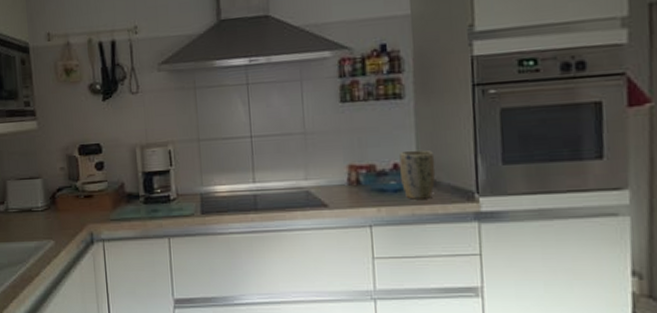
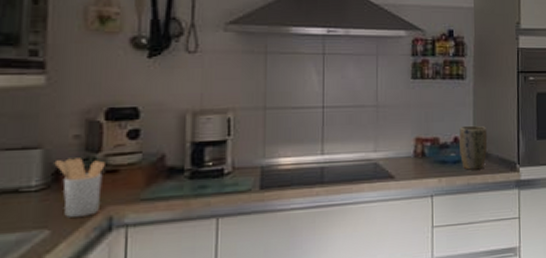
utensil holder: none [50,185,83,232] -> present [54,158,105,217]

